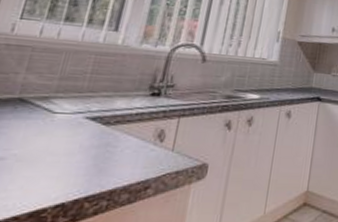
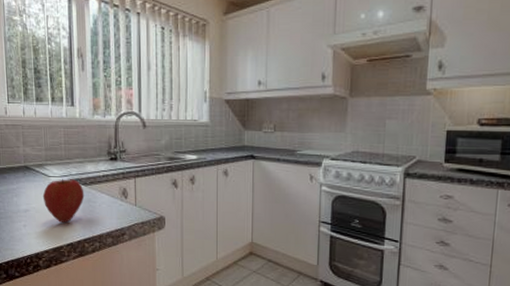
apple: none [34,116,104,175] -> present [42,179,85,223]

